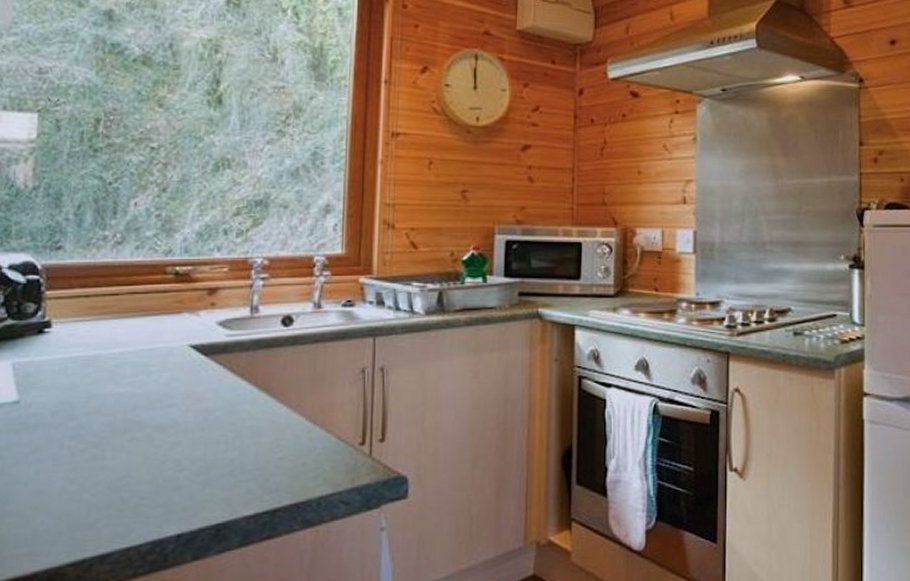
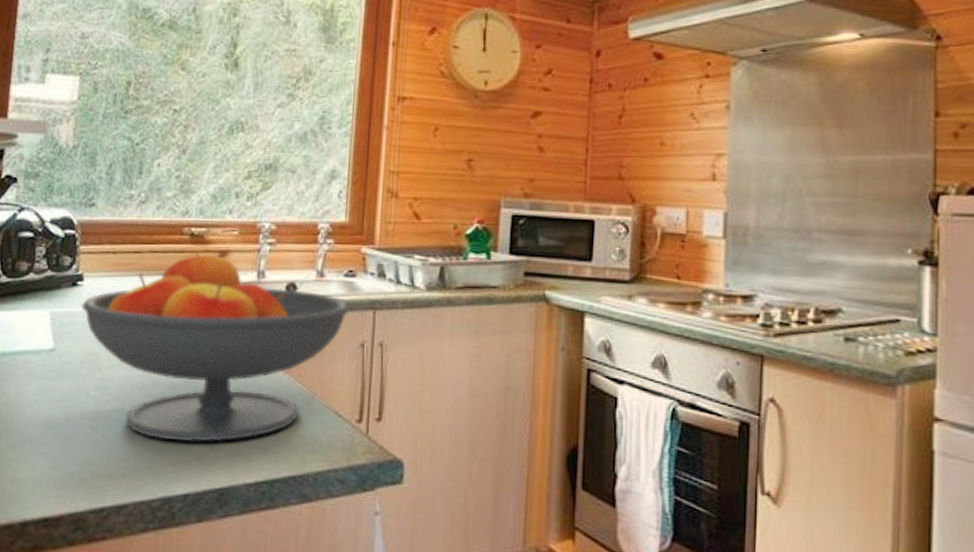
fruit bowl: none [50,291,349,483] -> present [82,252,350,443]

